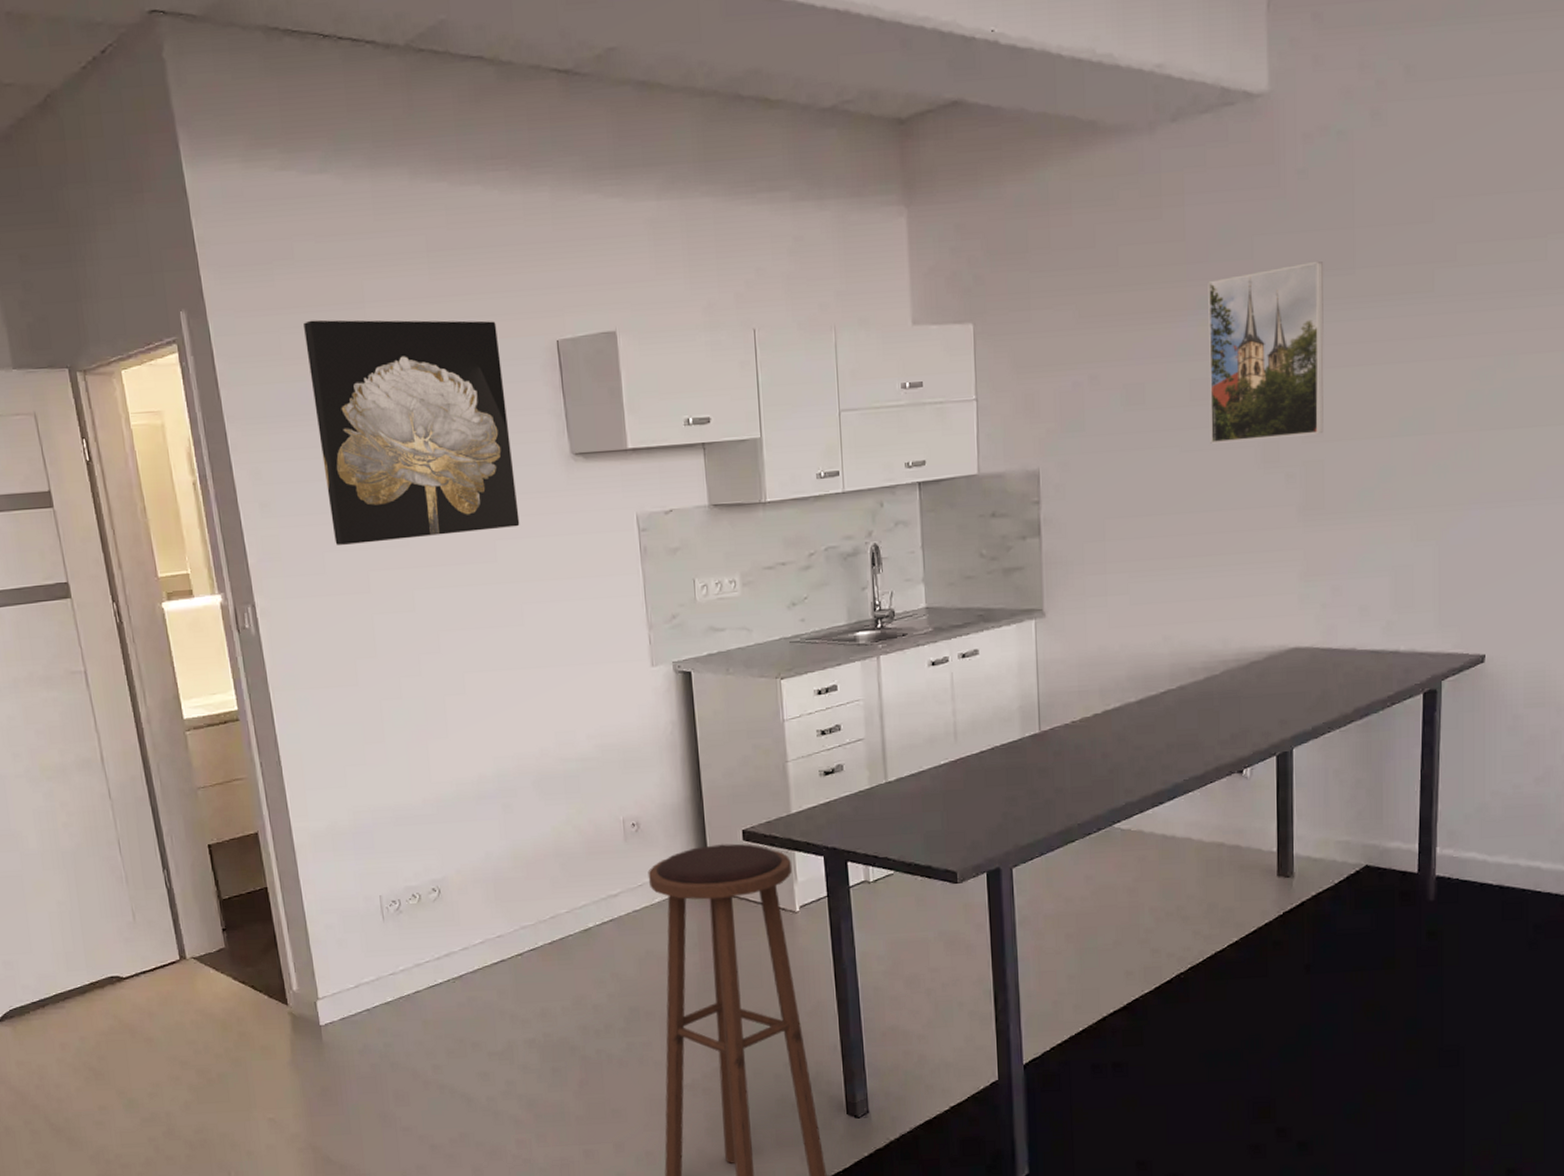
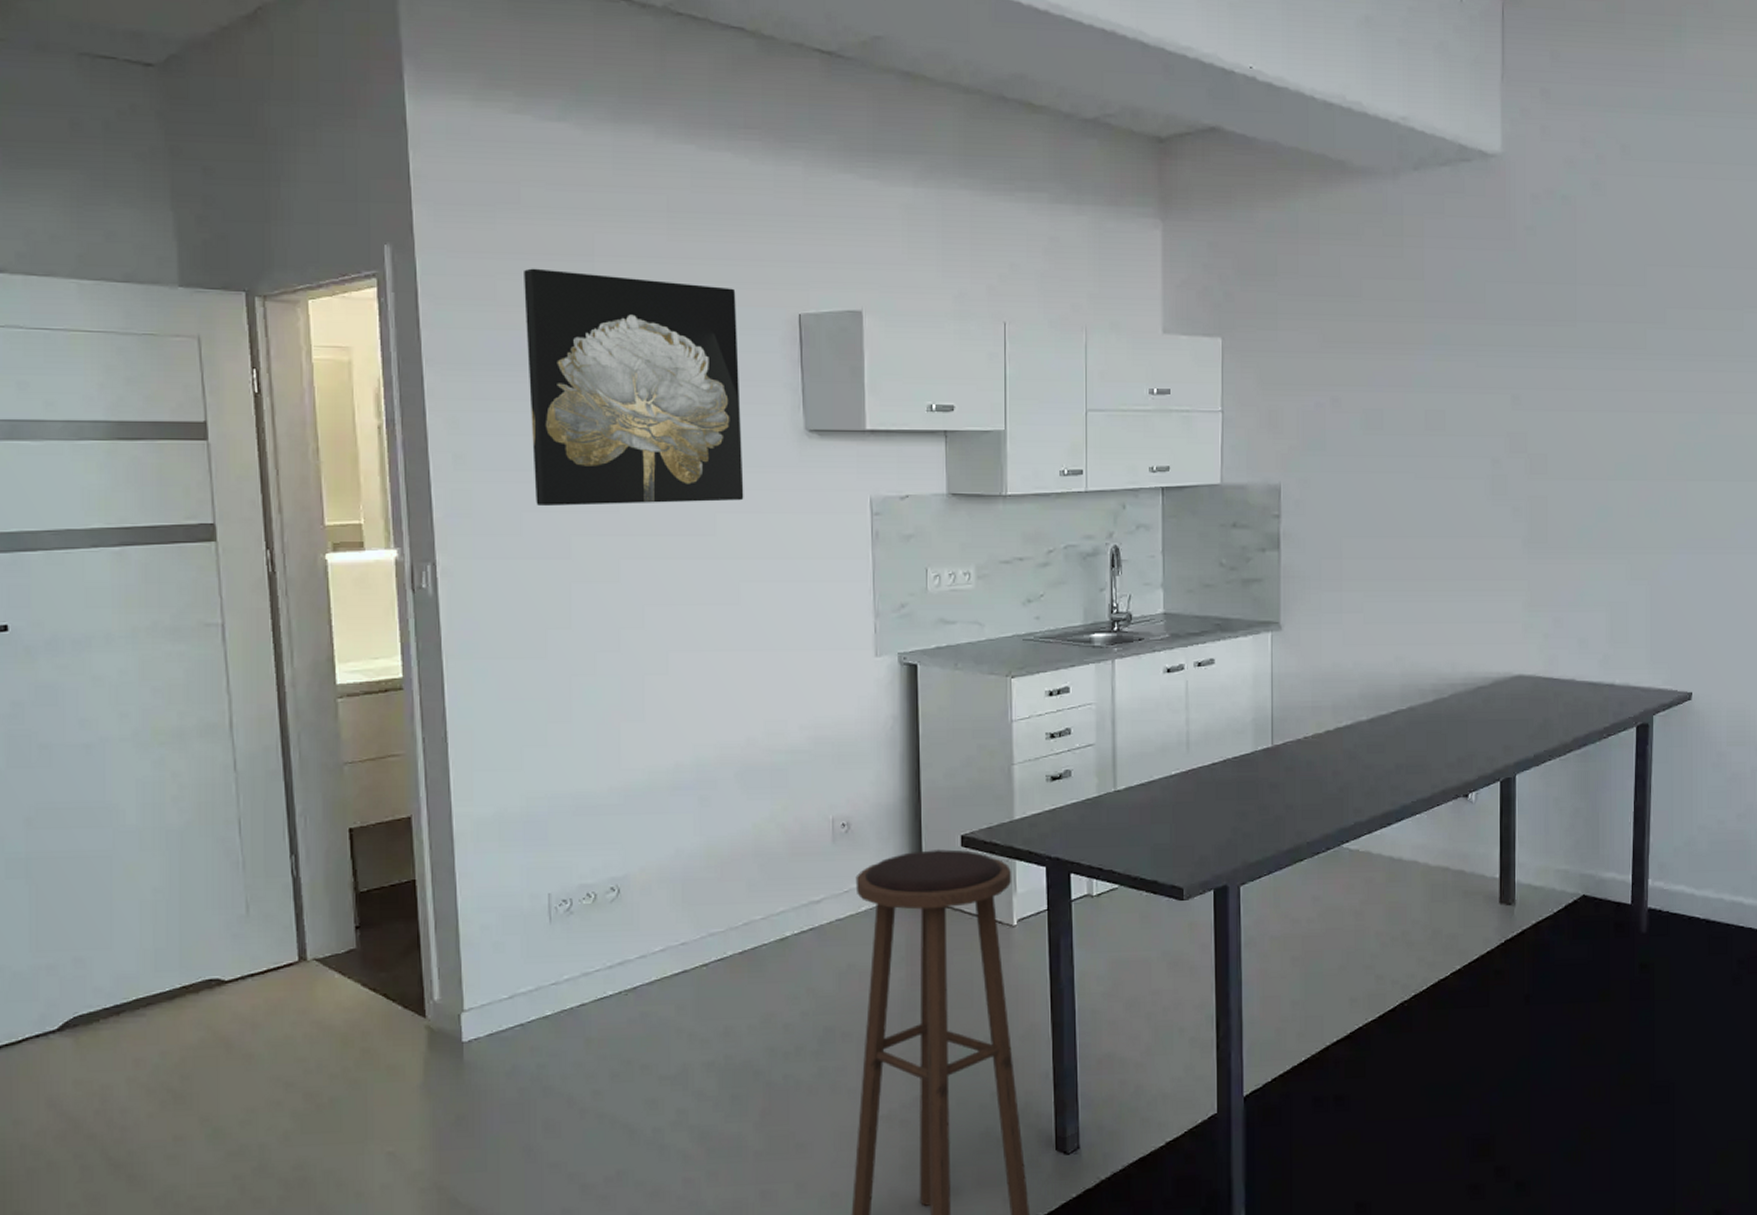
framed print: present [1208,262,1324,444] -> none [1443,312,1548,473]

